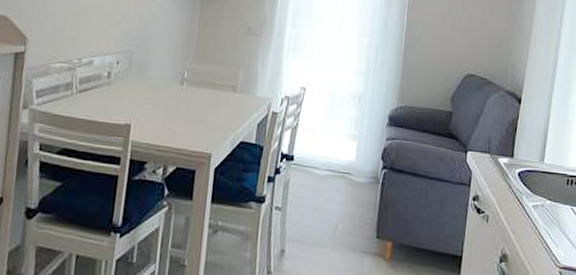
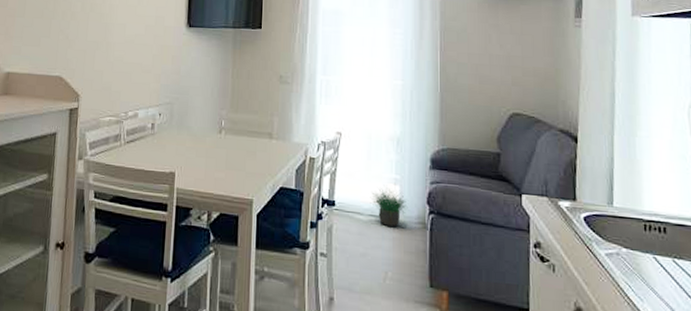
potted plant: none [327,143,363,182] -> present [370,187,408,227]

